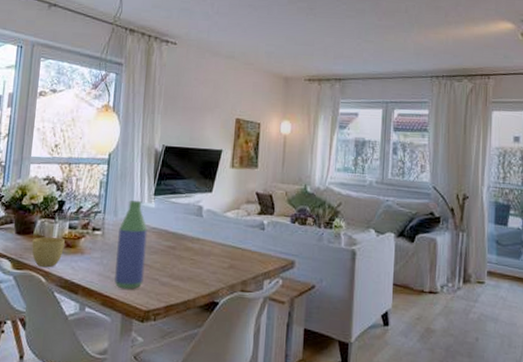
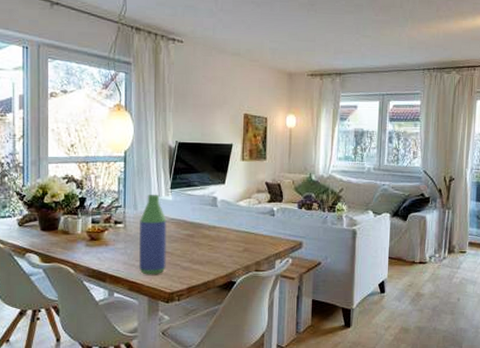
cup: present [32,236,65,268] -> none [58,231,89,260]

